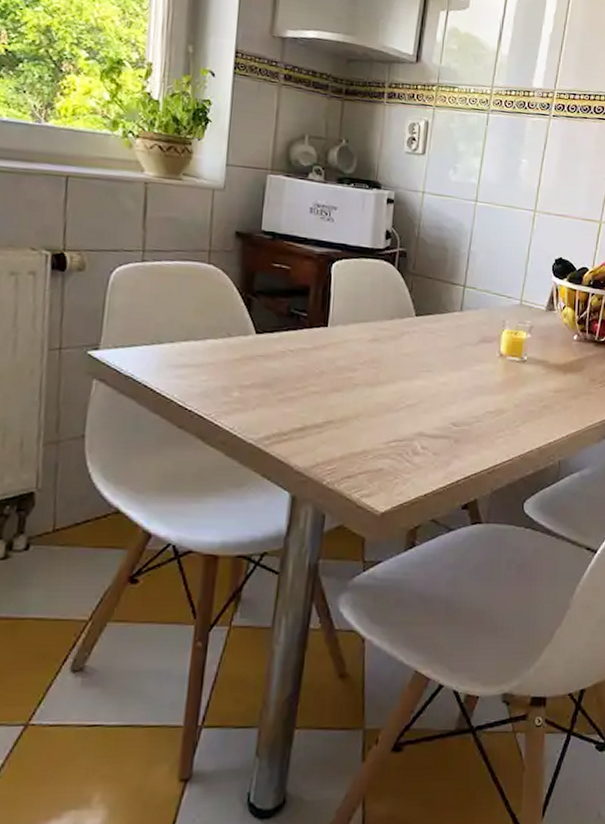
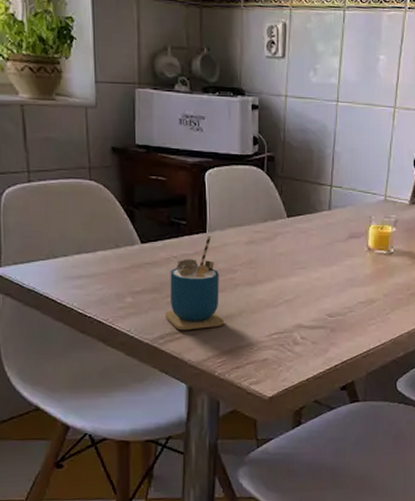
cup: none [273,330,338,432] -> present [164,235,224,331]

